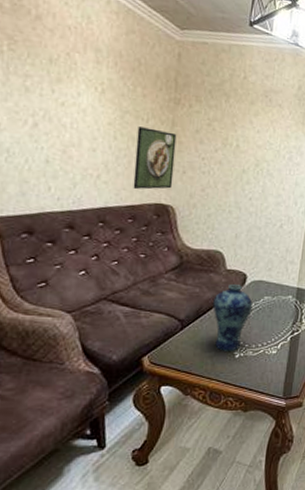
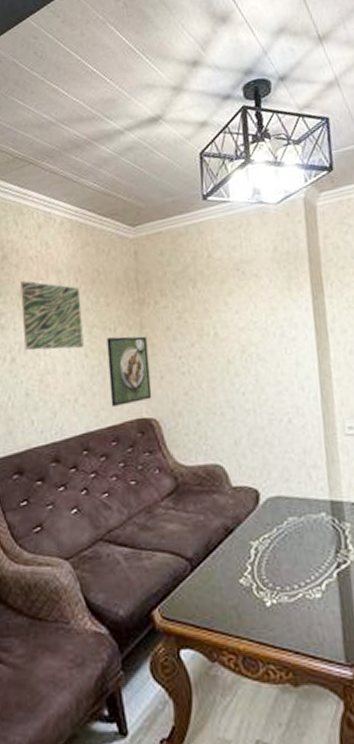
wall art: none [50,48,118,129] -> present [20,281,84,351]
vase: present [213,284,253,351] -> none [223,505,276,598]

